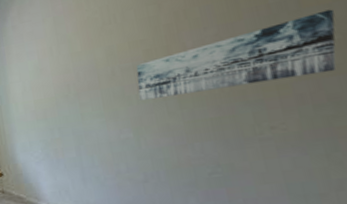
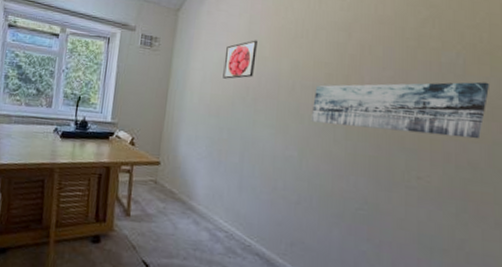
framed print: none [38,39,71,83] -> present [223,40,257,79]

